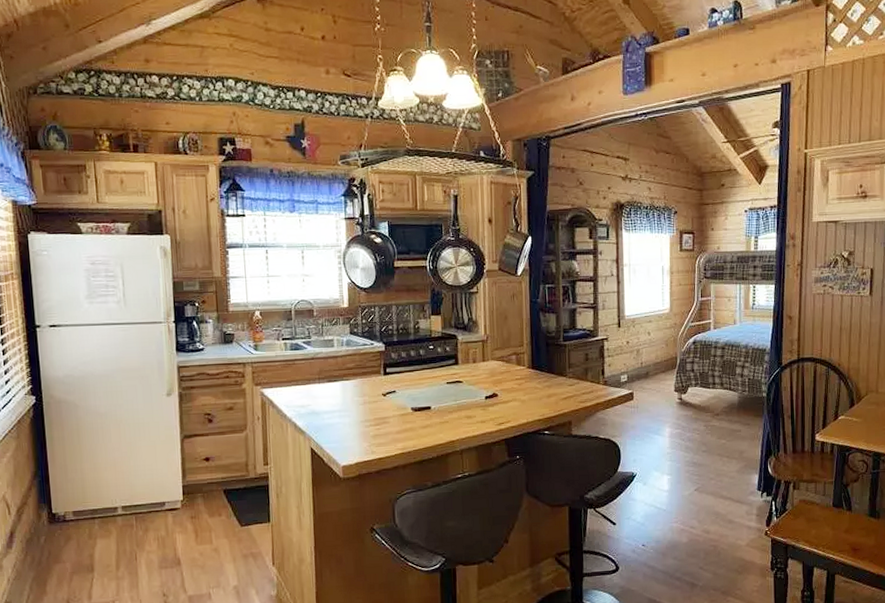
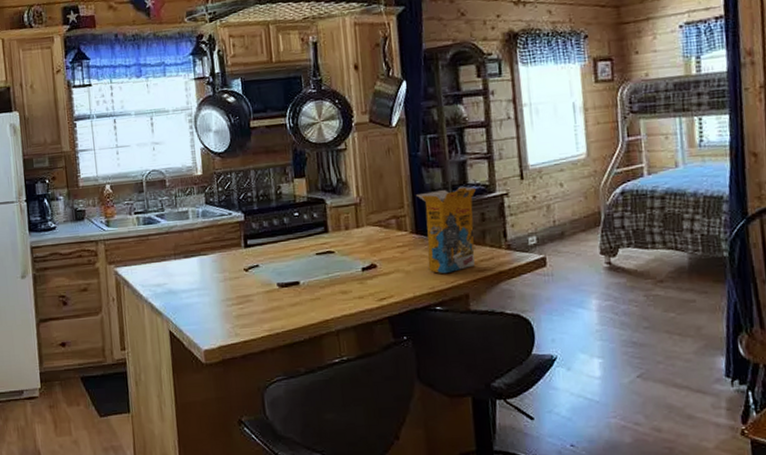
cereal box: none [534,331,583,404] -> present [416,186,477,274]

